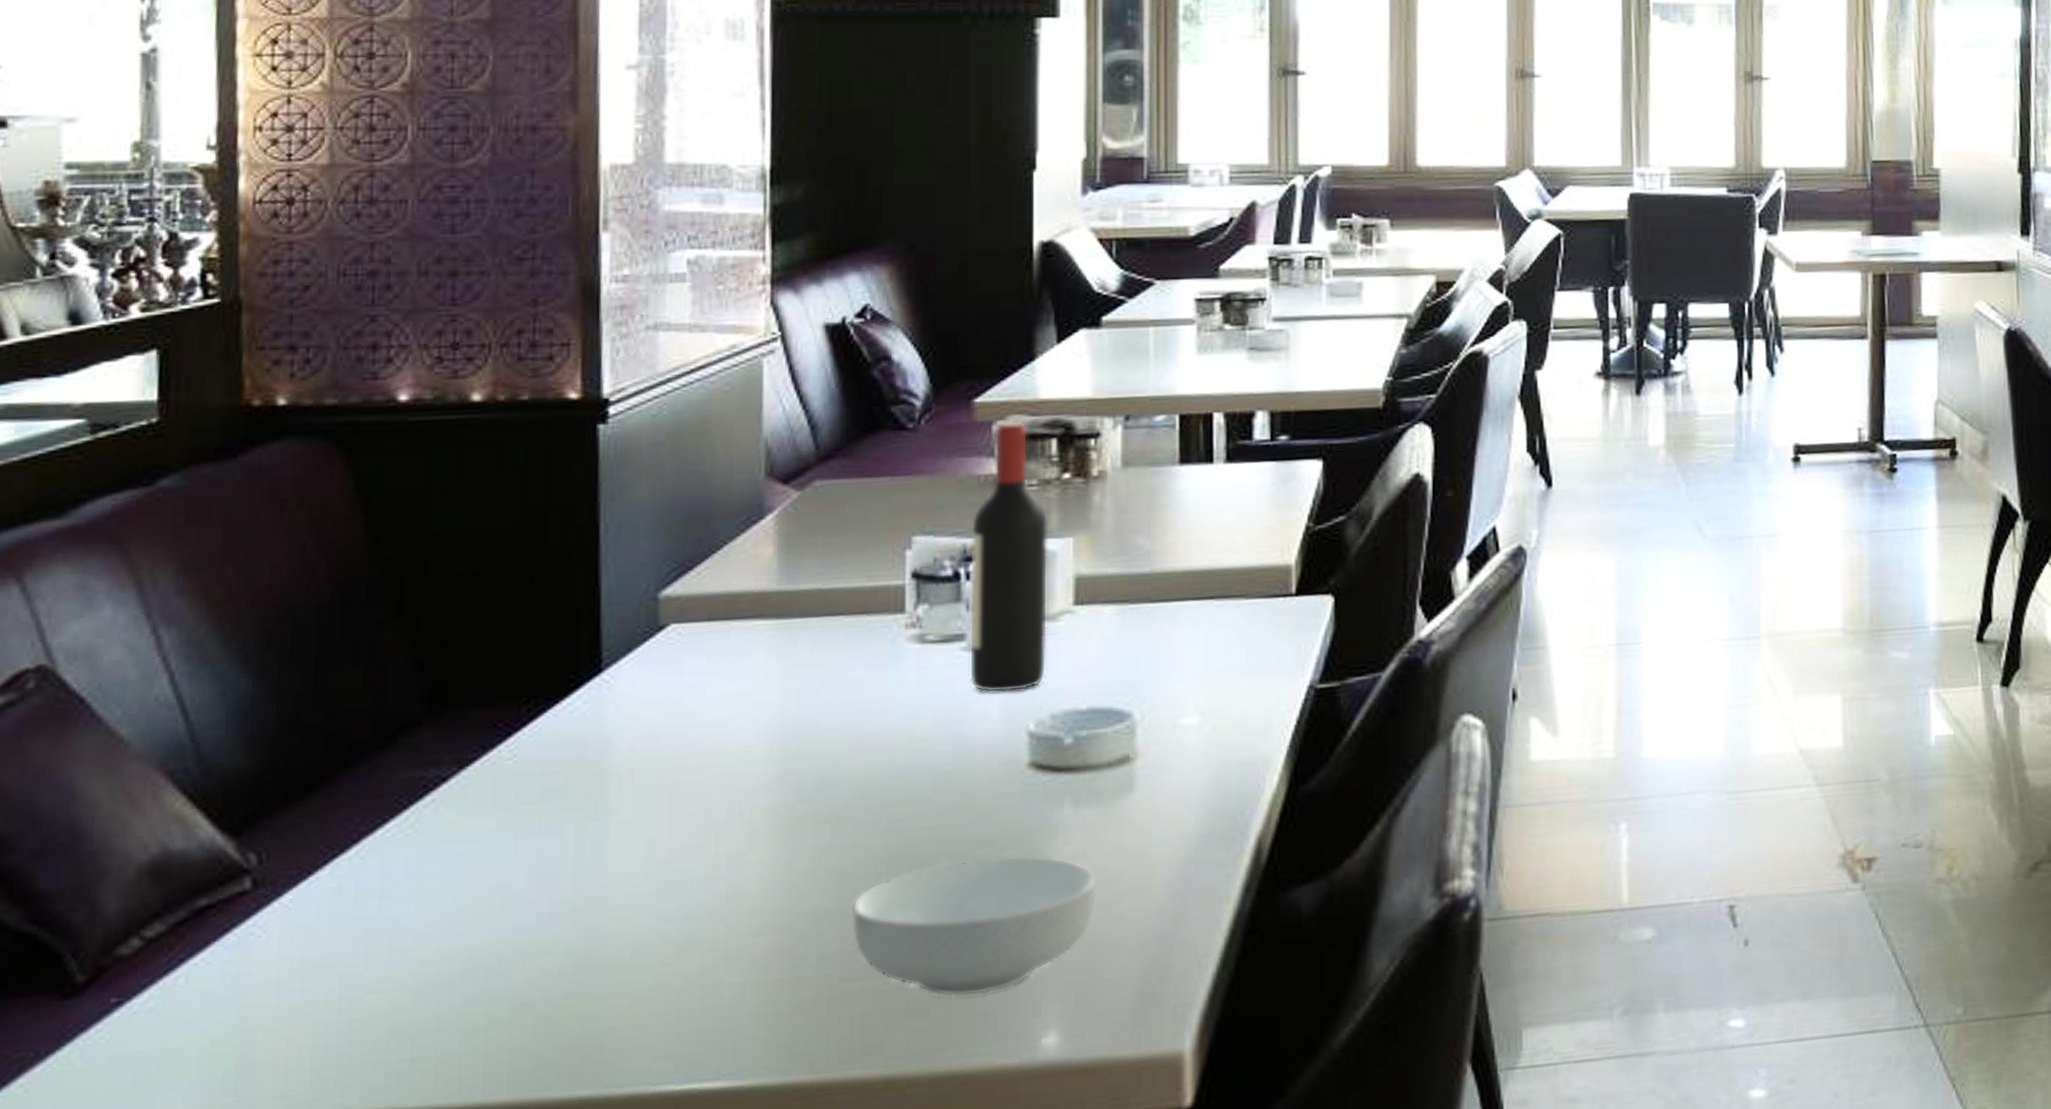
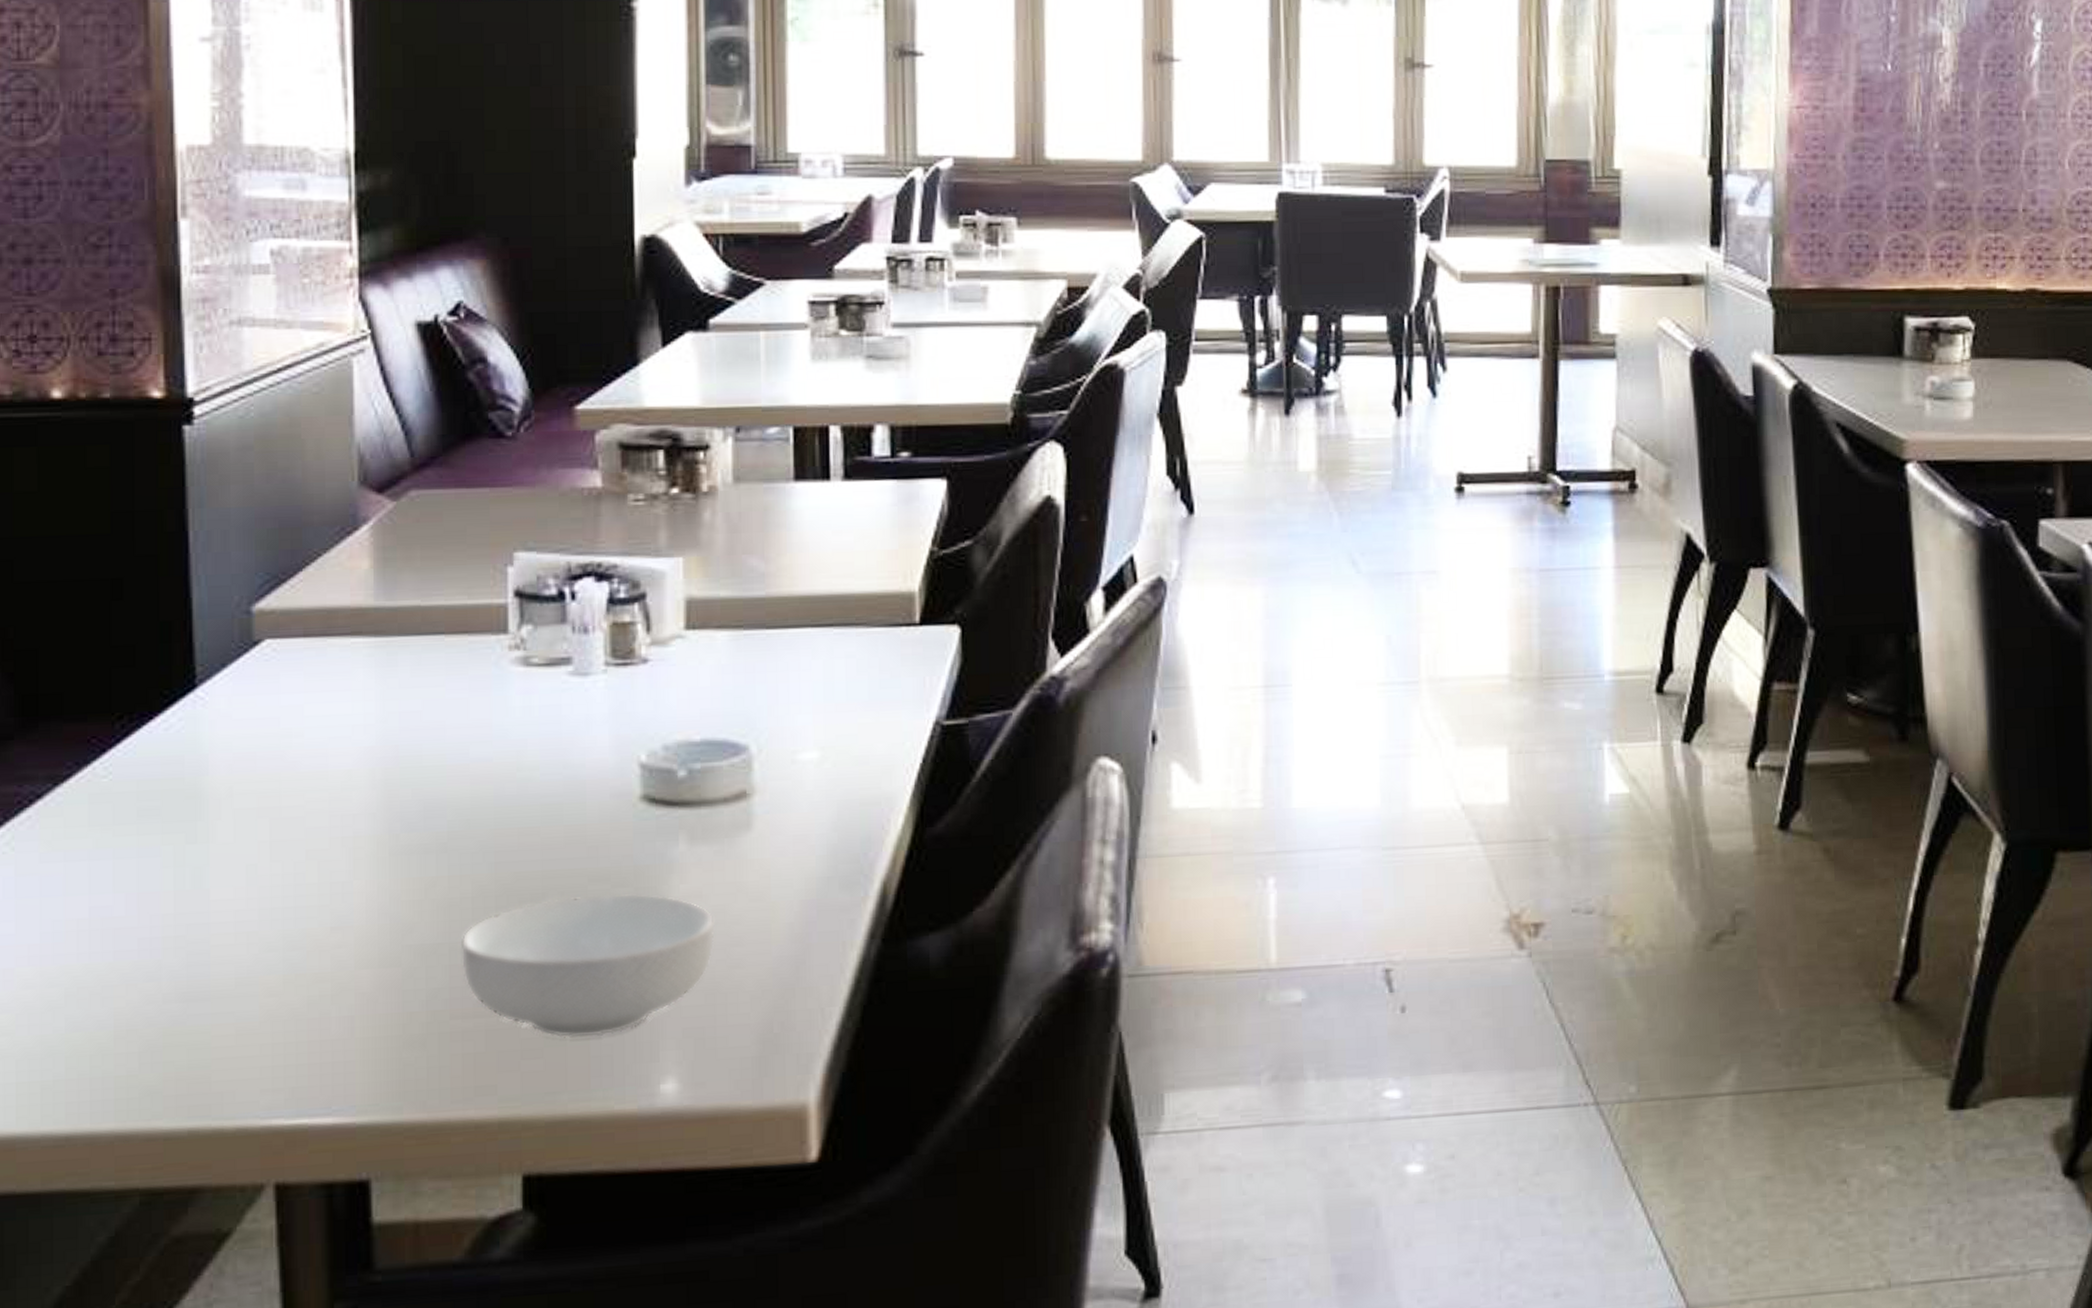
wine bottle: present [969,420,1049,693] -> none [575,429,658,721]

